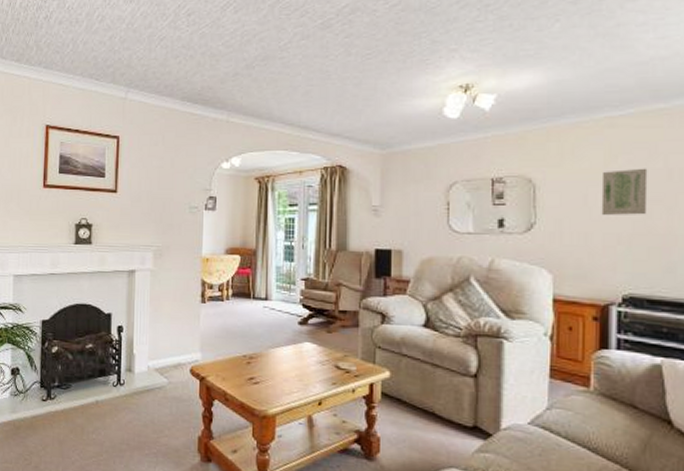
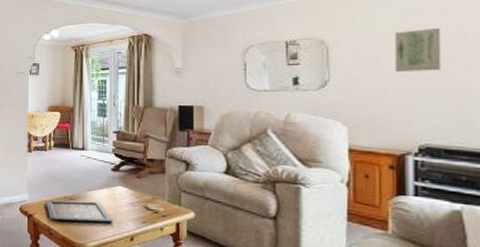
icon panel: none [221,359,299,386] -> present [45,199,113,223]

